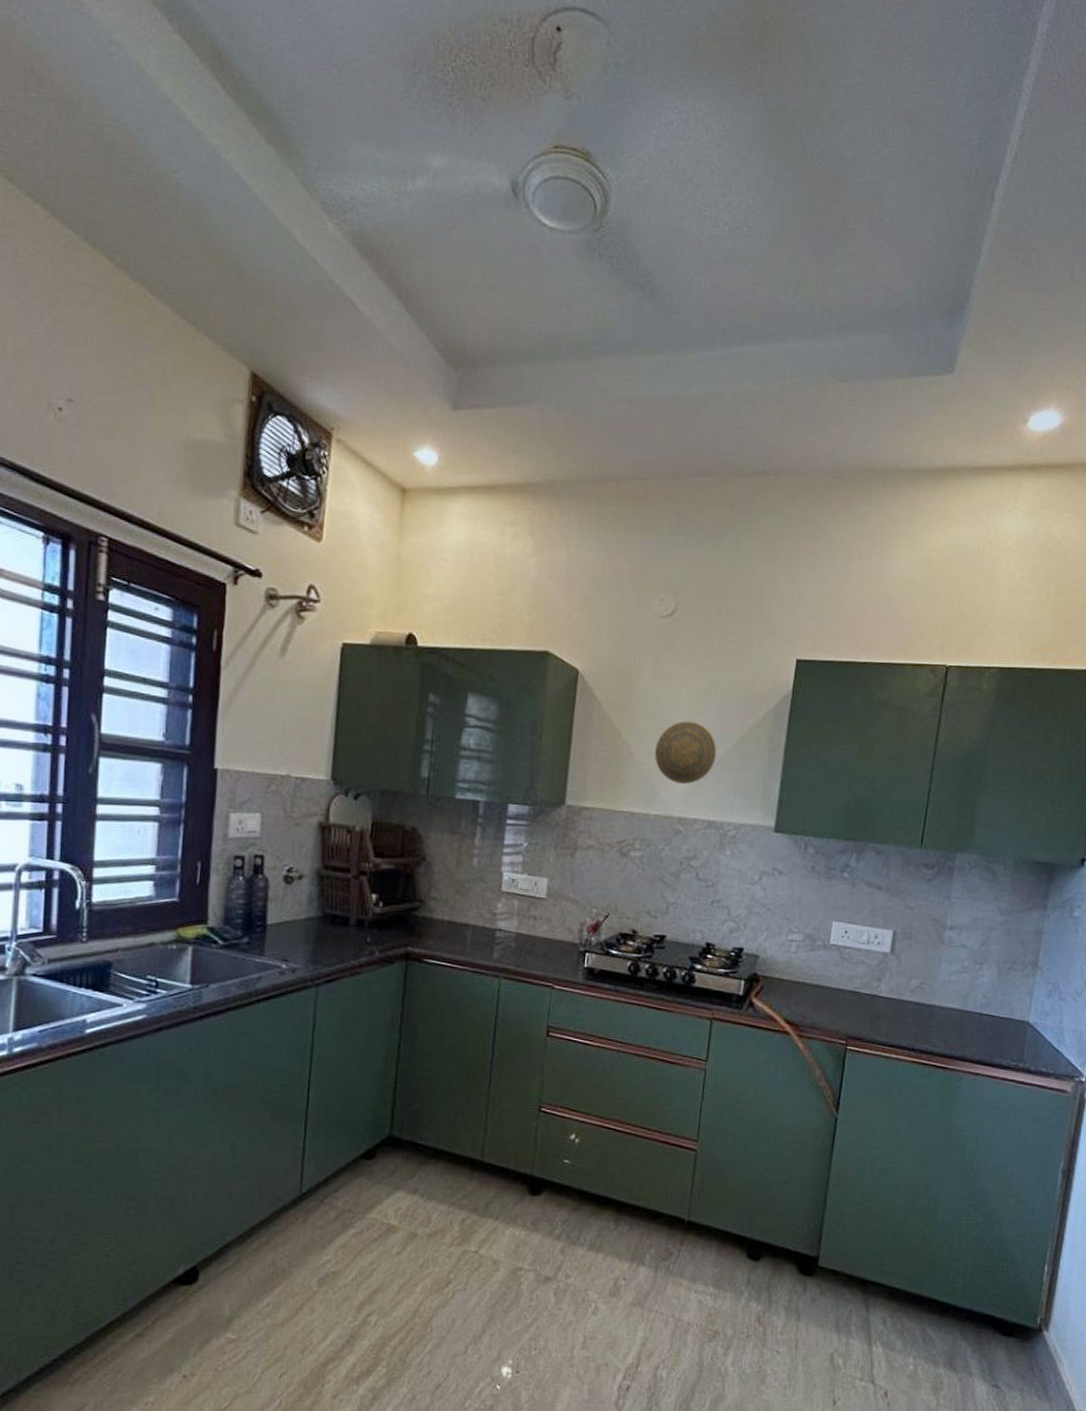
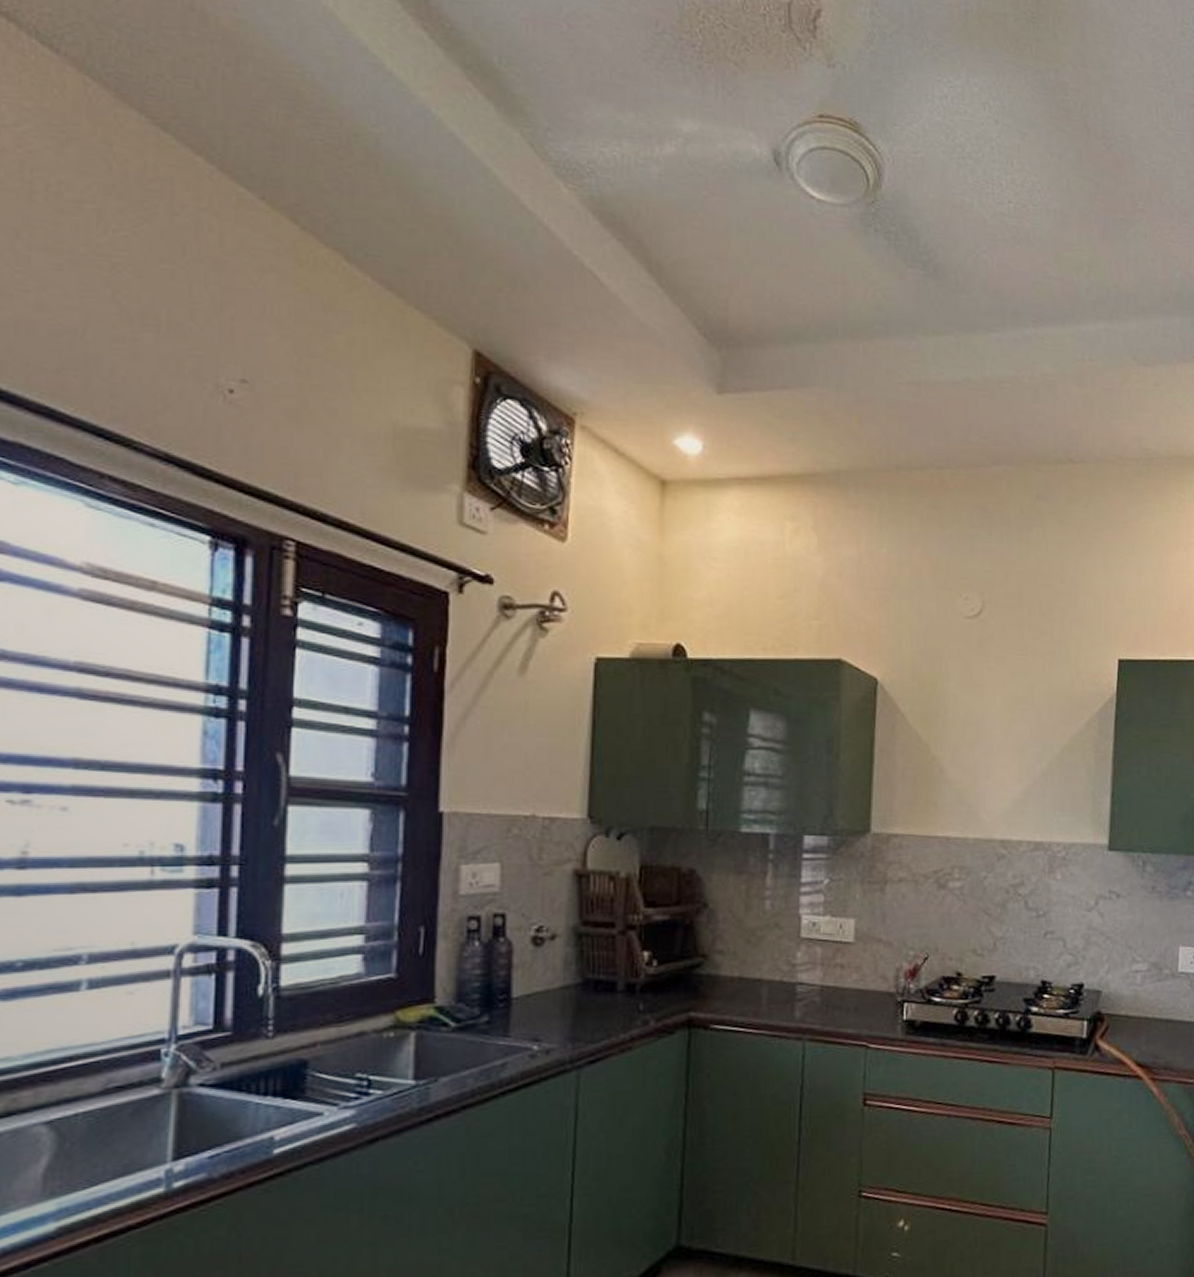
decorative plate: present [655,721,717,784] -> none [970,731,1039,802]

